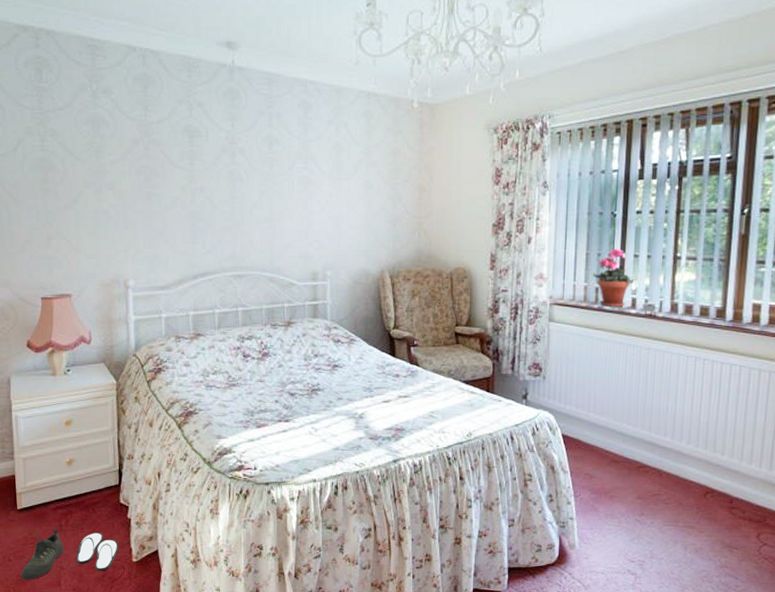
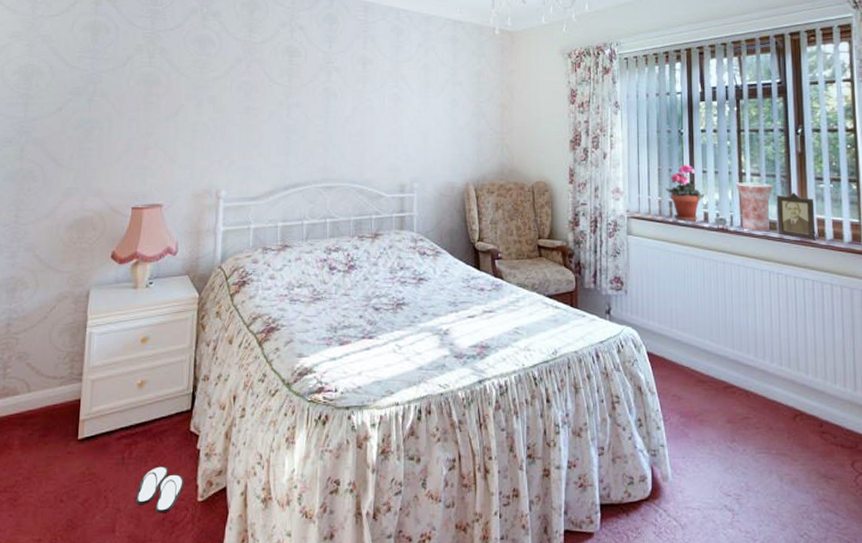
shoe: present [20,529,64,580] -> none [71,462,124,525]
vase: none [668,267,710,318] -> present [735,182,774,232]
photo frame: none [709,277,752,326] -> present [776,192,817,240]

